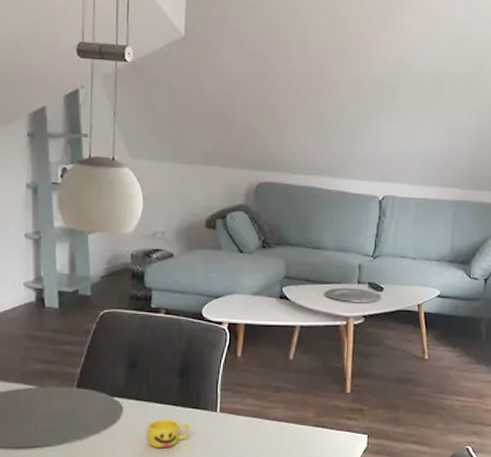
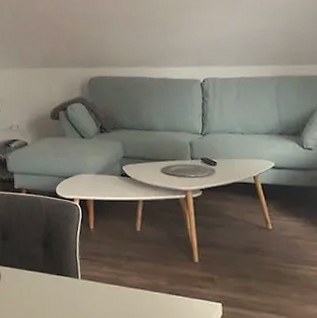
cup: present [146,419,190,449] -> none [21,284,57,311]

